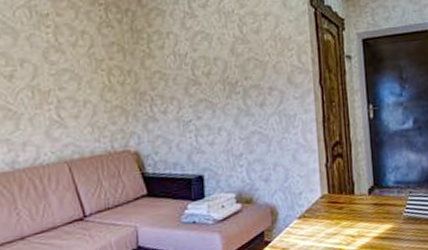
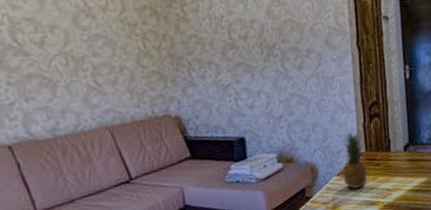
fruit: none [304,173,330,235] -> present [342,132,368,189]

